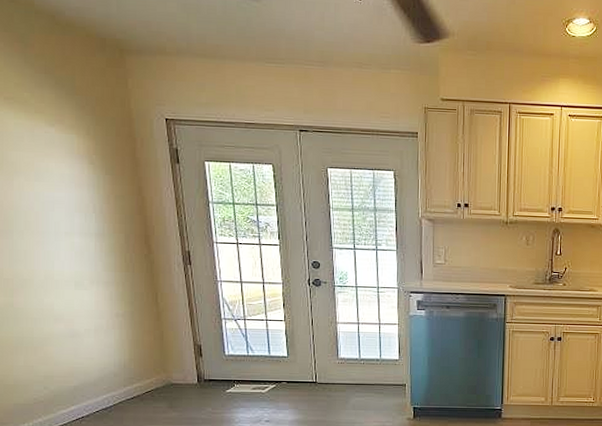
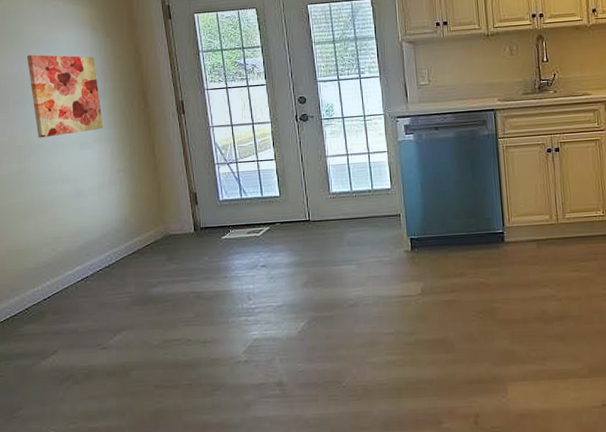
wall art: none [12,182,102,273] -> present [26,54,104,138]

